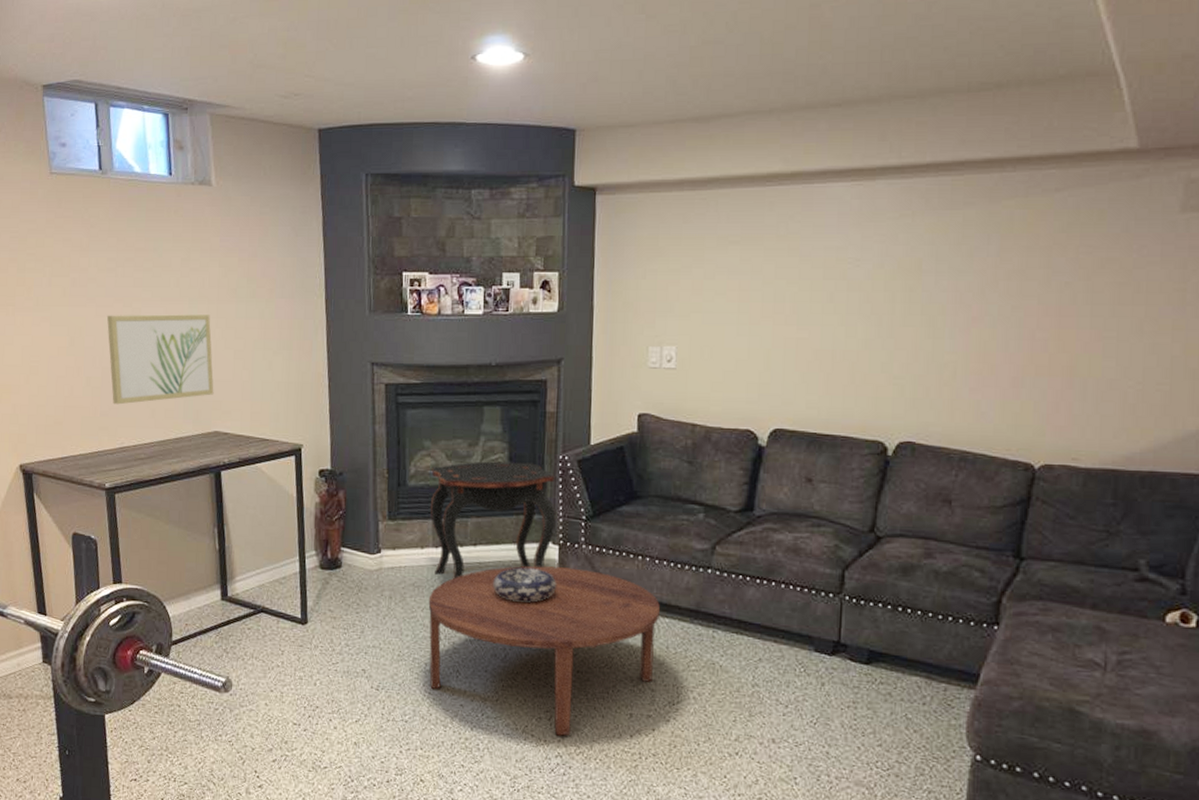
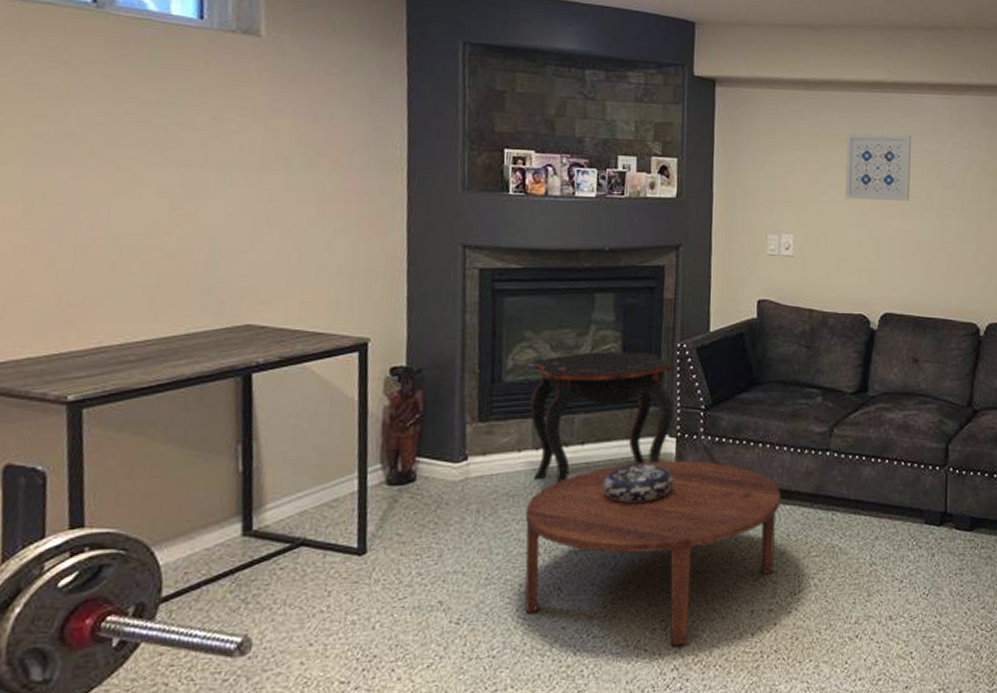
wall art: present [106,314,214,405] -> none [88,179,249,293]
wall art: none [733,232,812,307] -> present [845,134,912,201]

